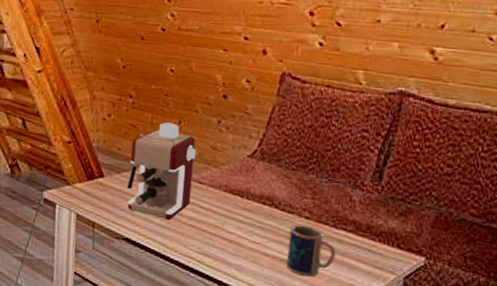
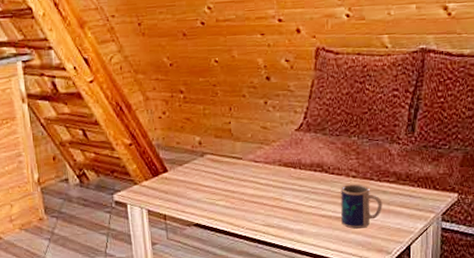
coffee maker: present [127,122,196,221] -> none [188,111,250,201]

